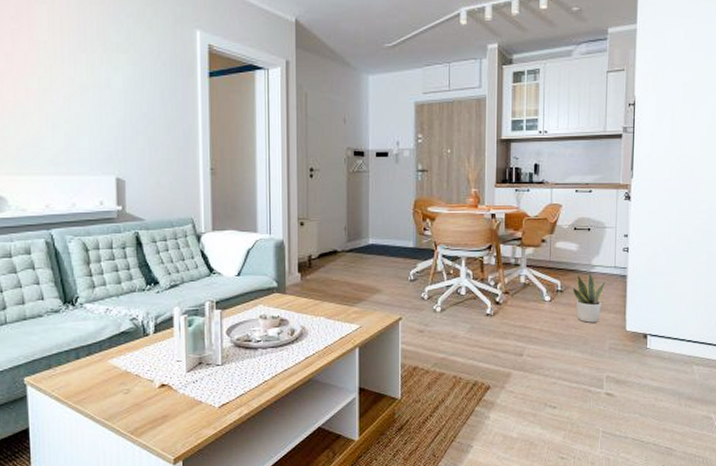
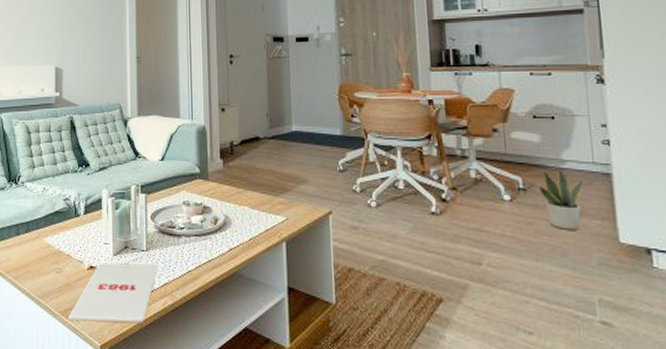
magazine: none [138,378,234,438] -> present [67,262,158,323]

